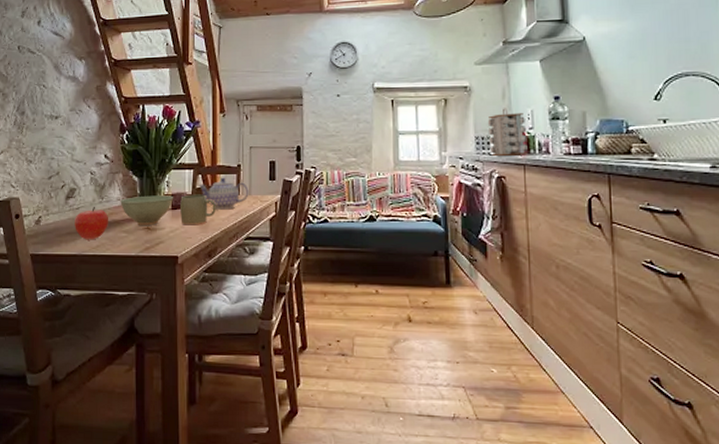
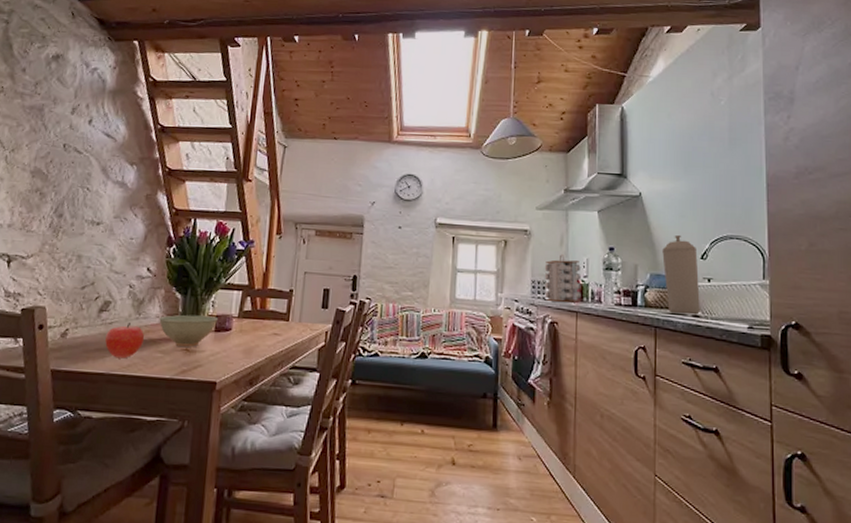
mug: present [180,194,216,225] -> none [223,317,263,350]
teapot: present [198,177,249,210] -> none [245,301,299,336]
canister: none [612,76,656,159] -> present [662,234,700,315]

